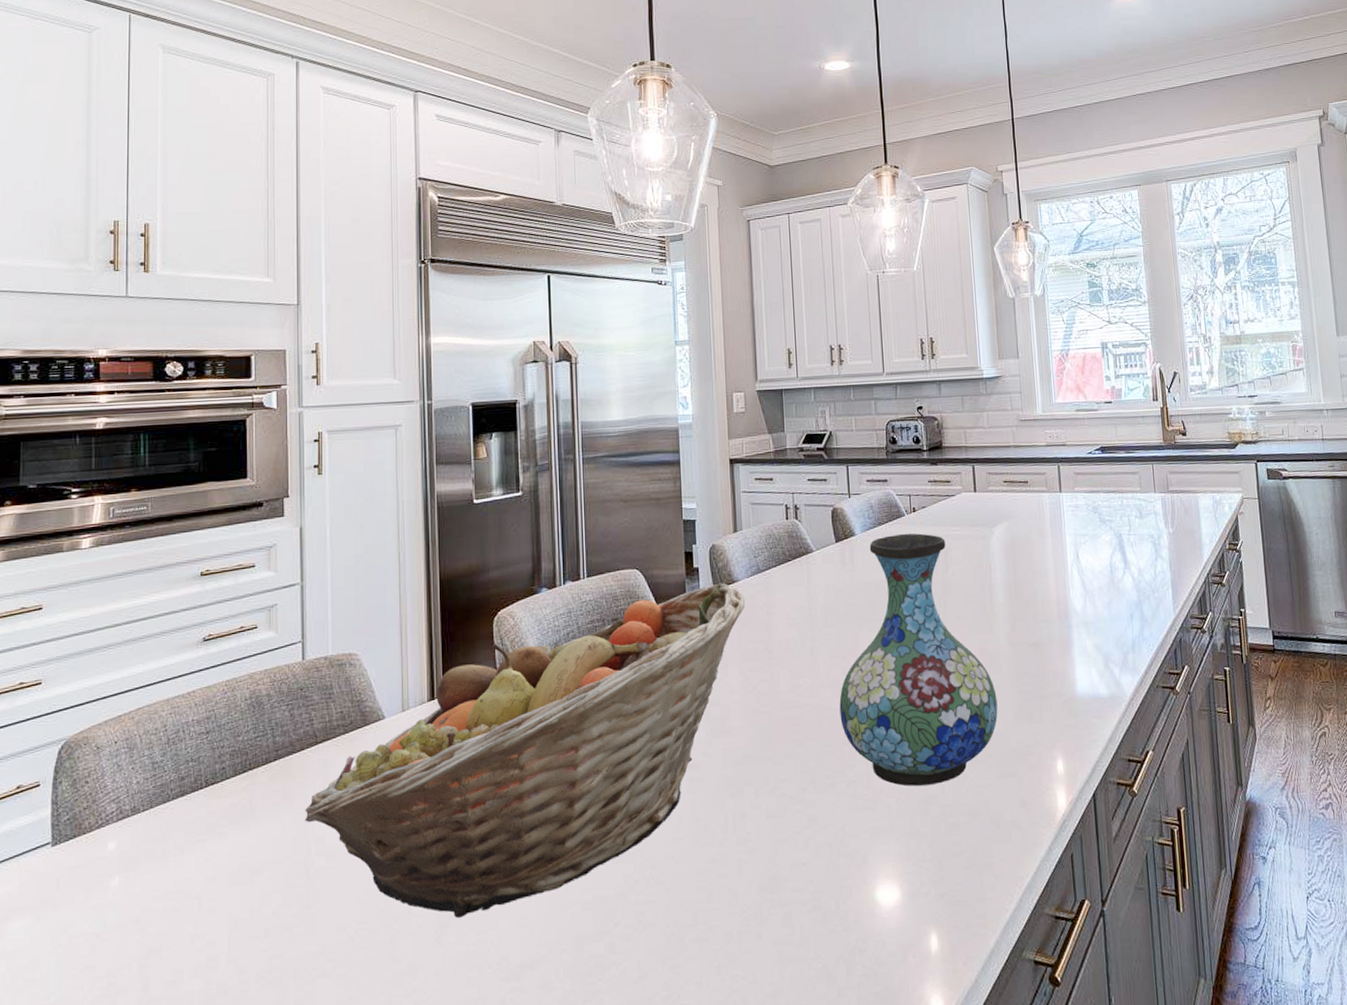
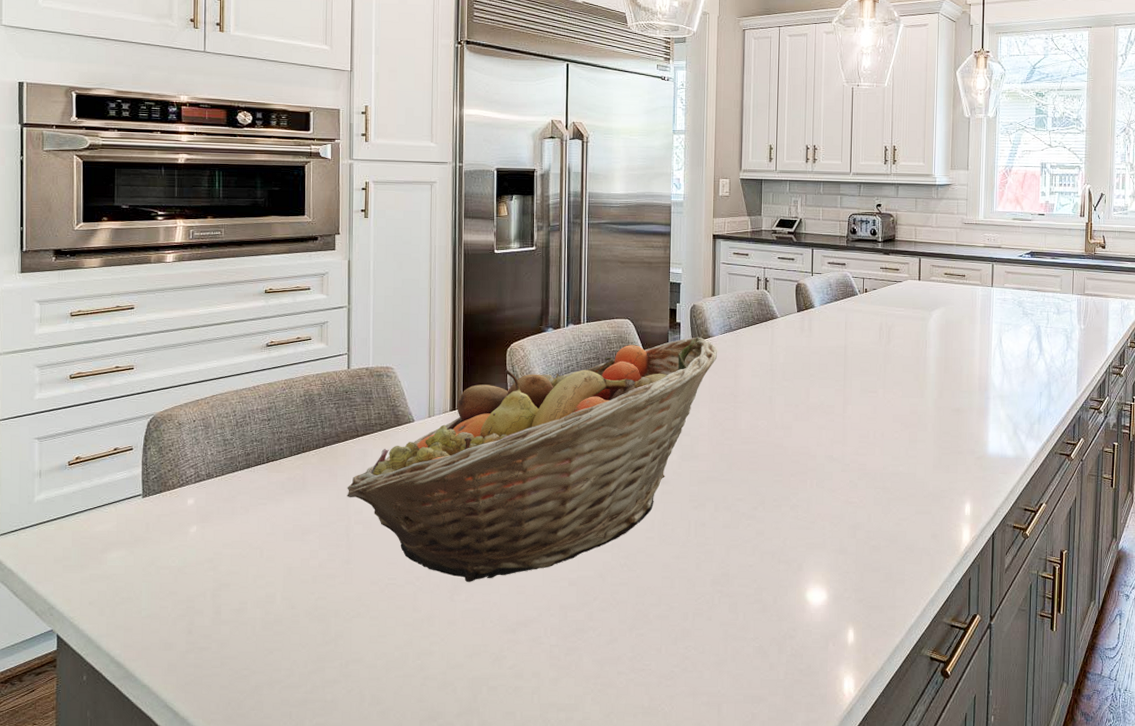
vase: present [839,533,998,786] -> none [789,309,921,514]

